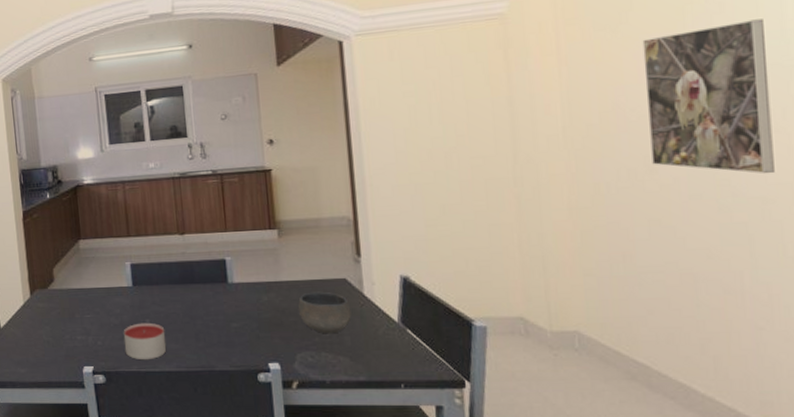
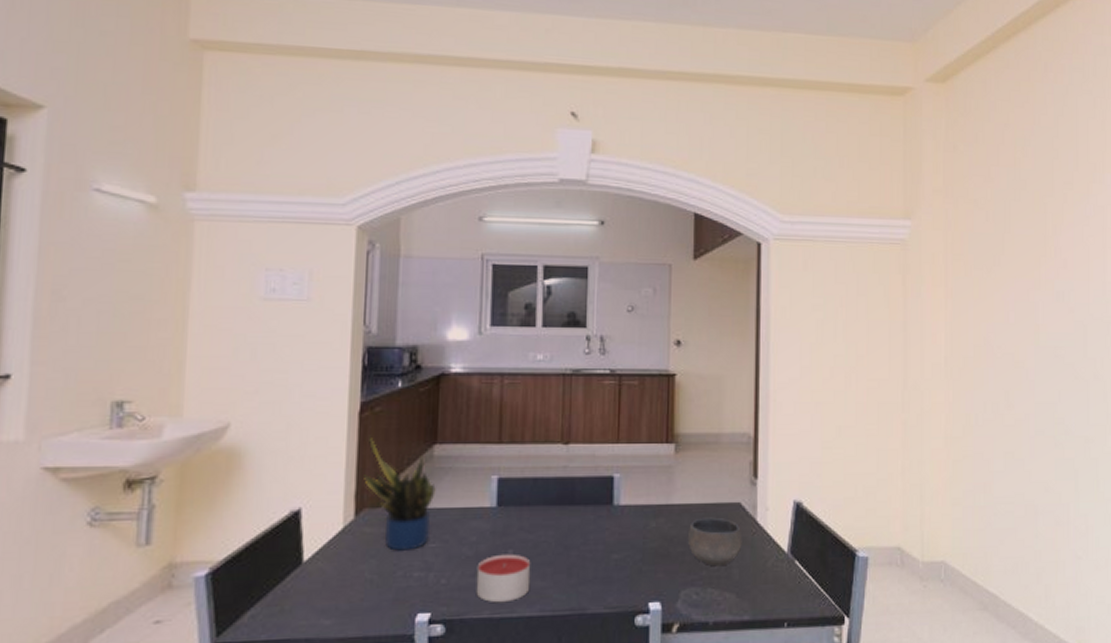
potted plant: none [32,236,85,320] -> present [364,436,436,551]
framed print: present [642,19,775,174] -> none [1009,278,1094,416]

